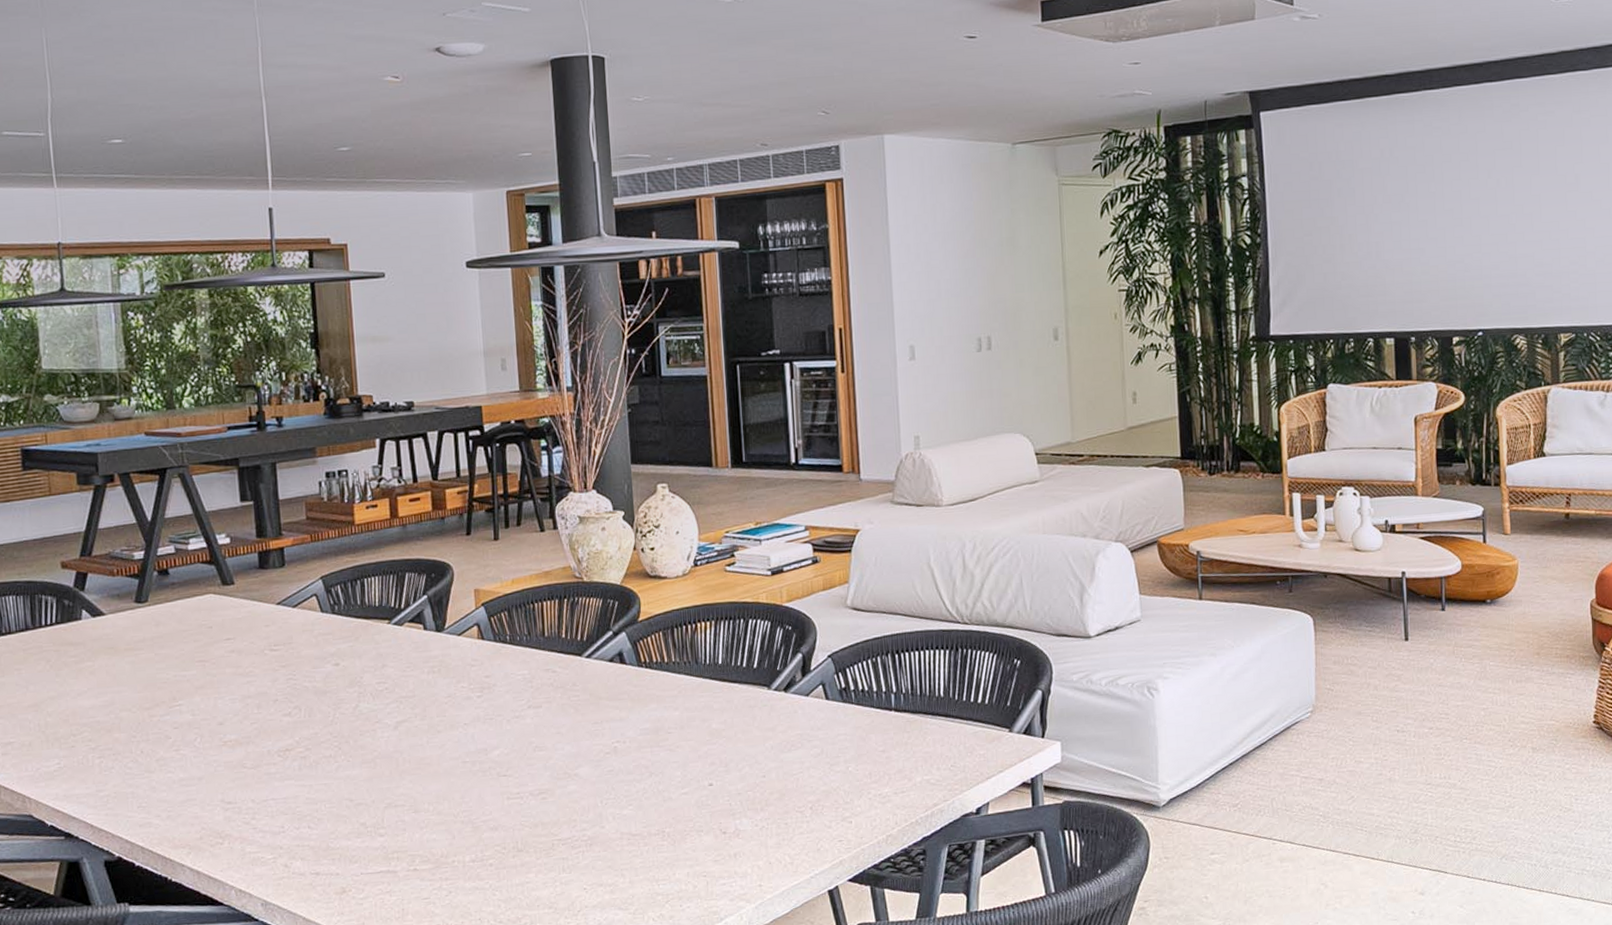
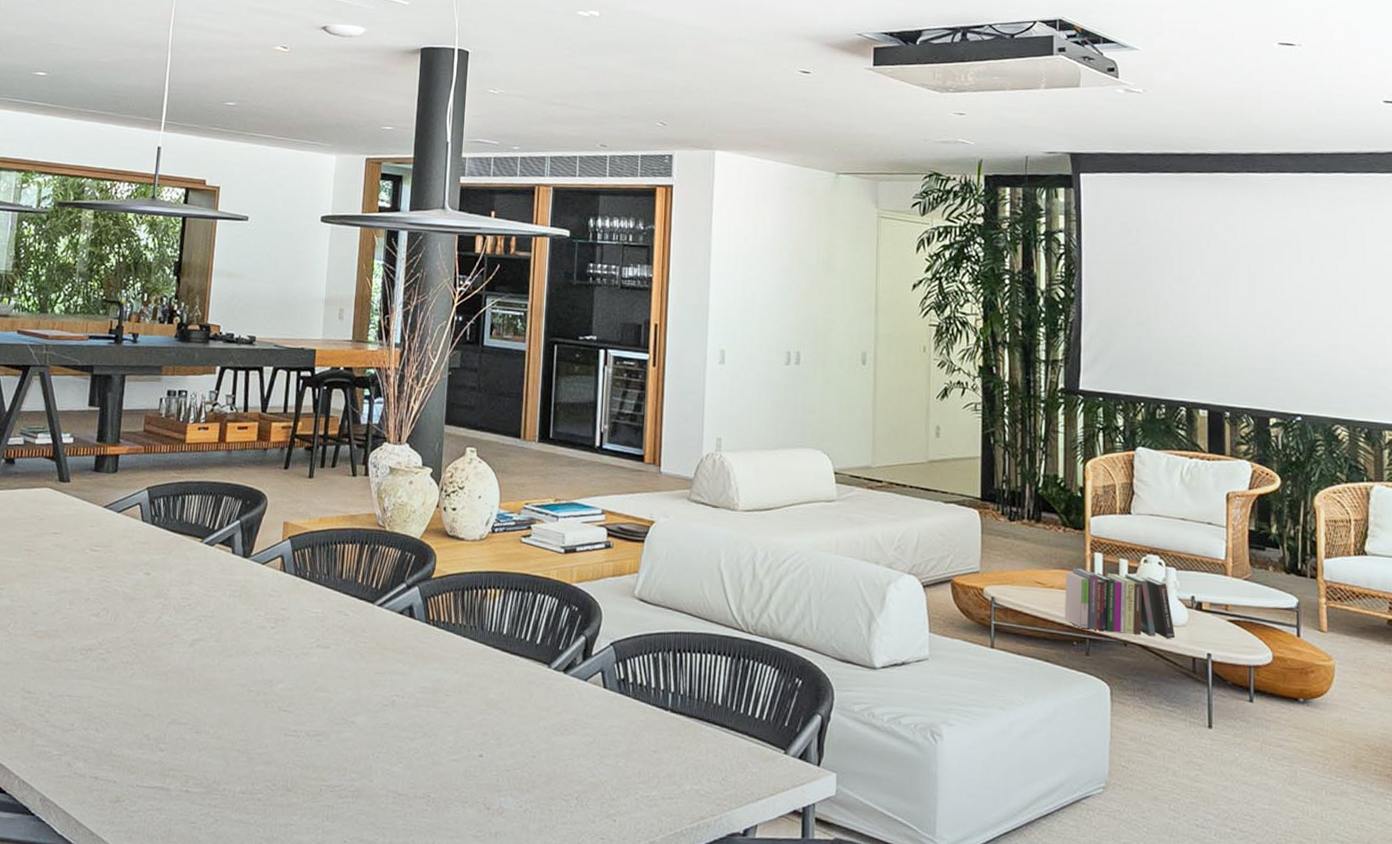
books: none [1266,508,1372,568] -> present [1065,567,1176,639]

